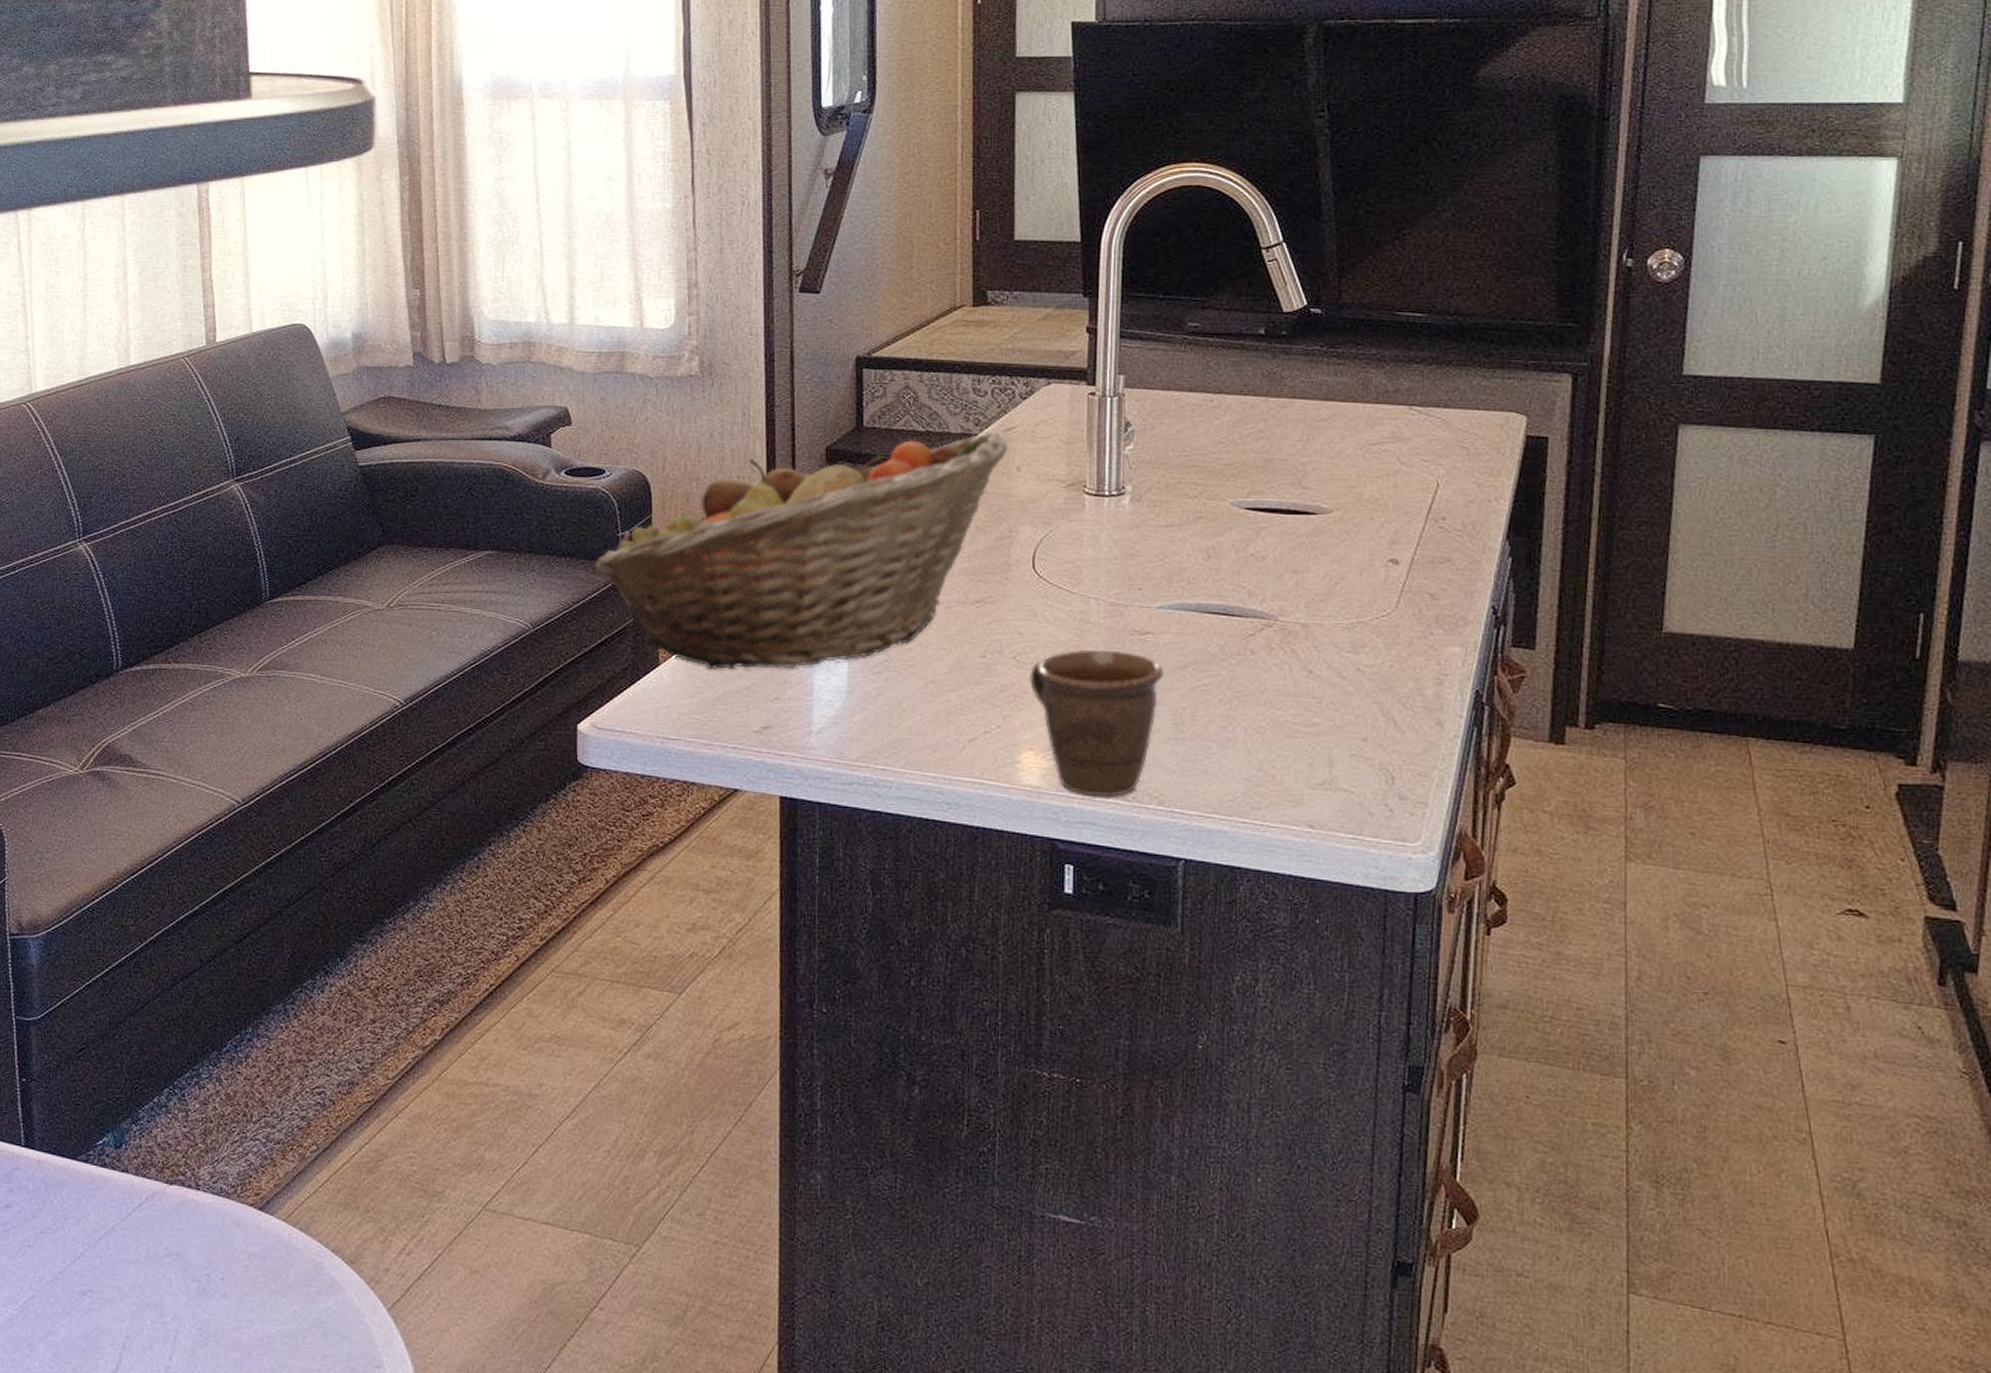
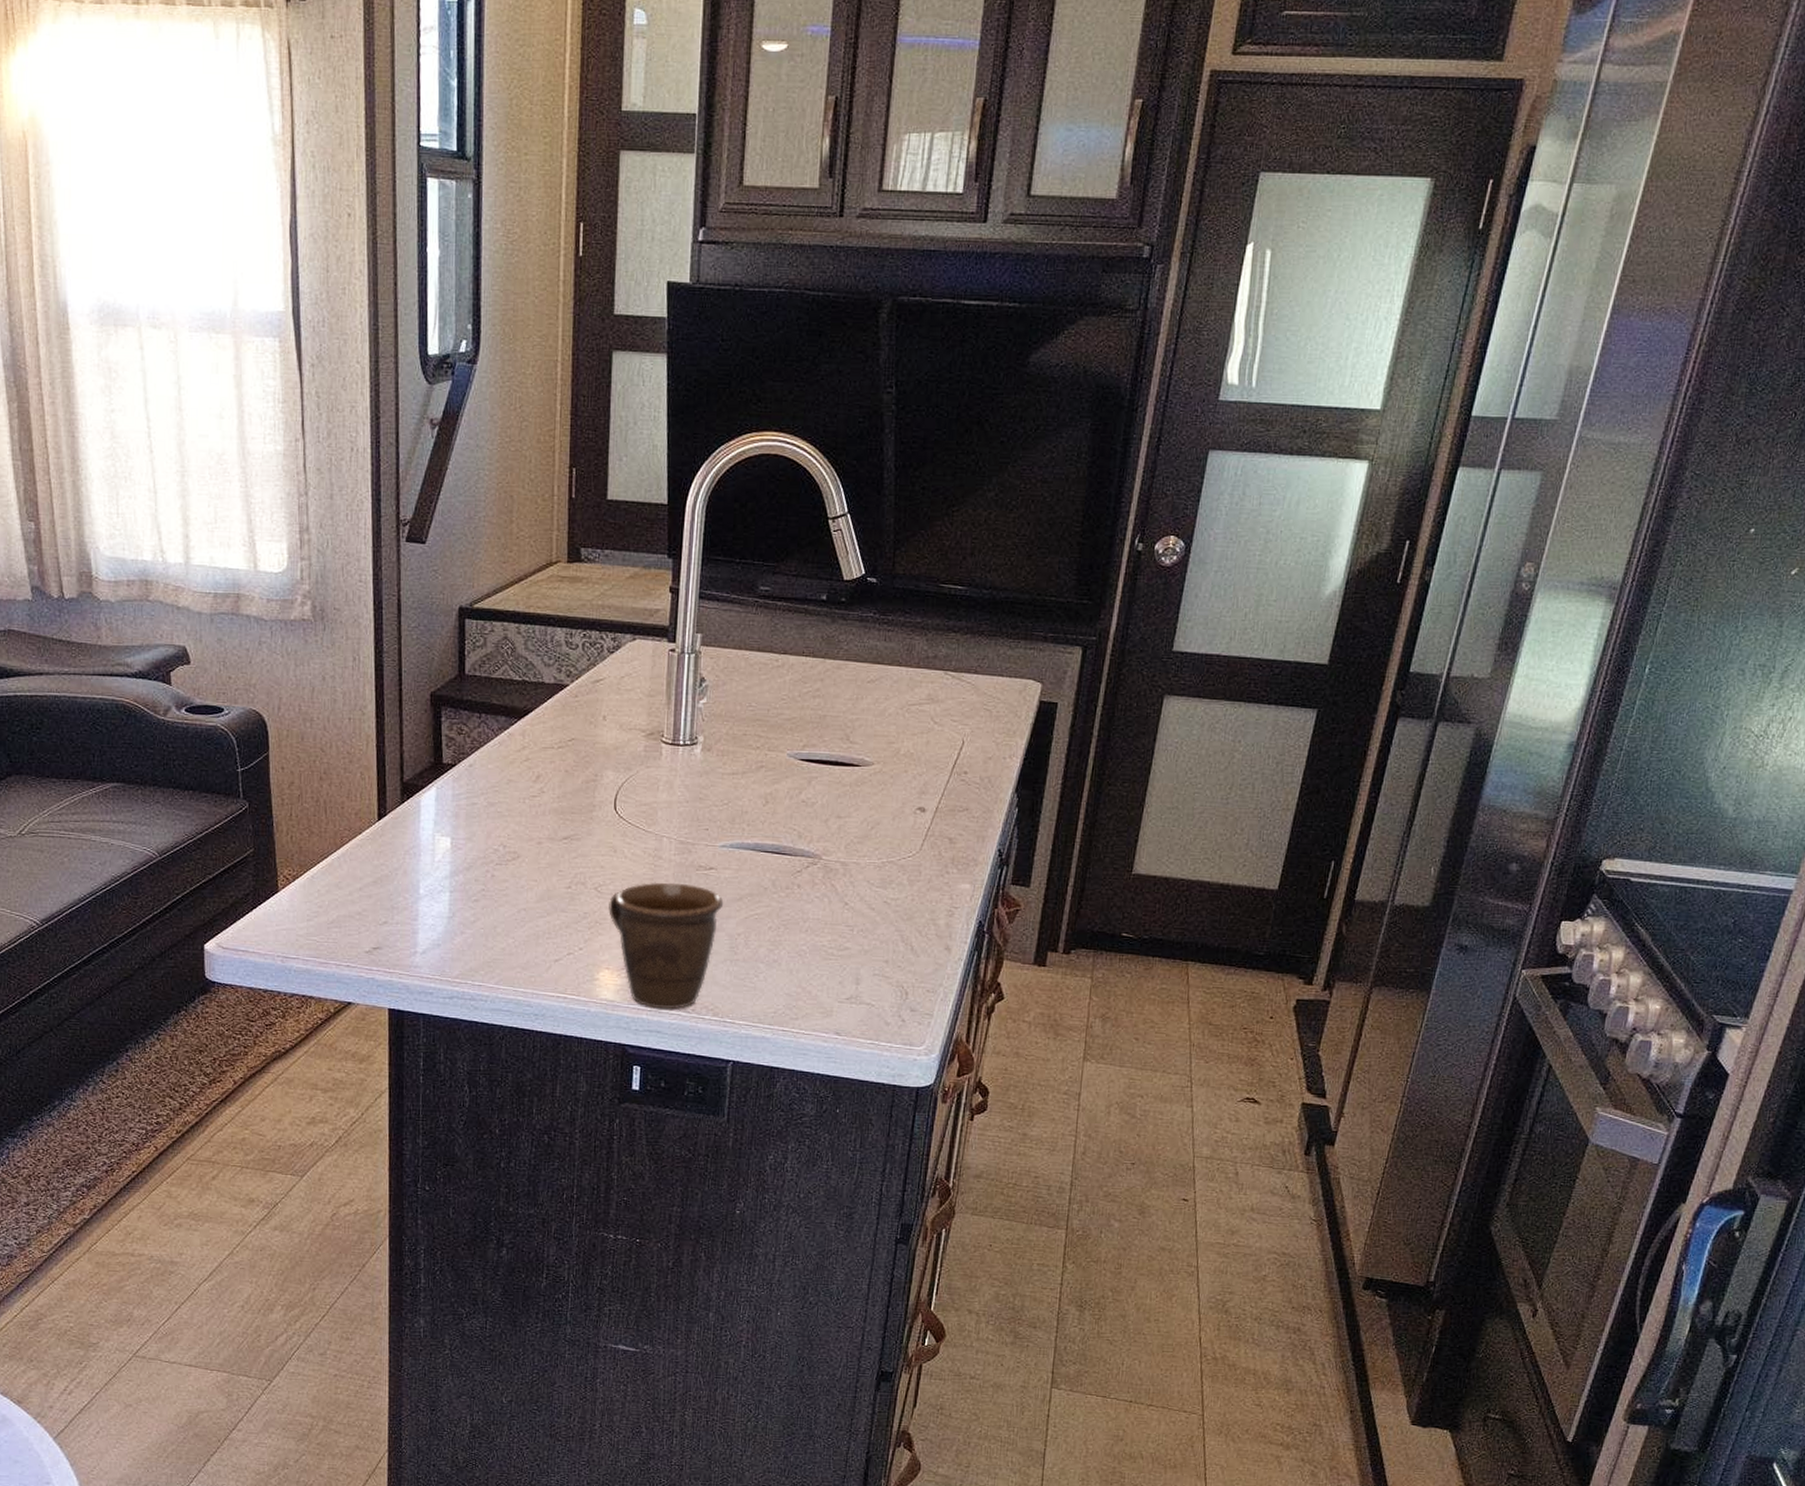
fruit basket: present [593,432,1009,670] -> none [215,683,597,897]

